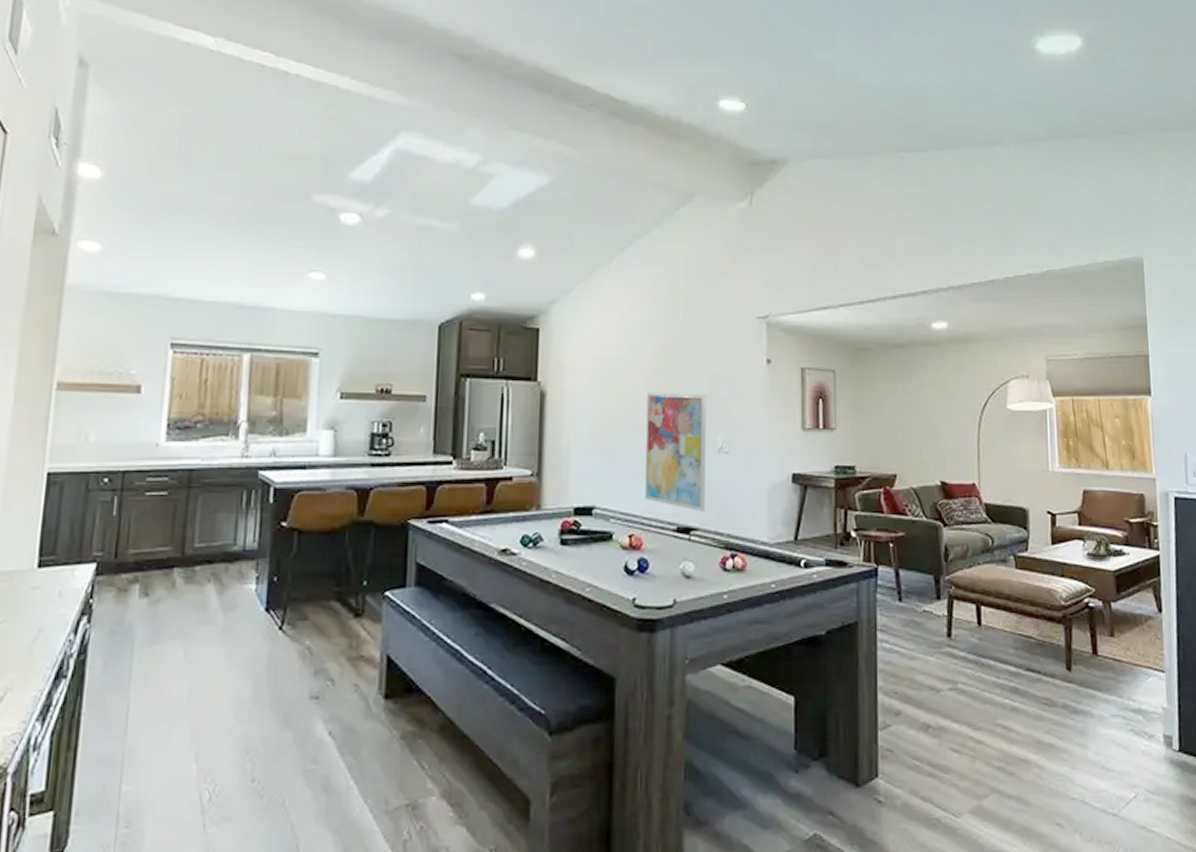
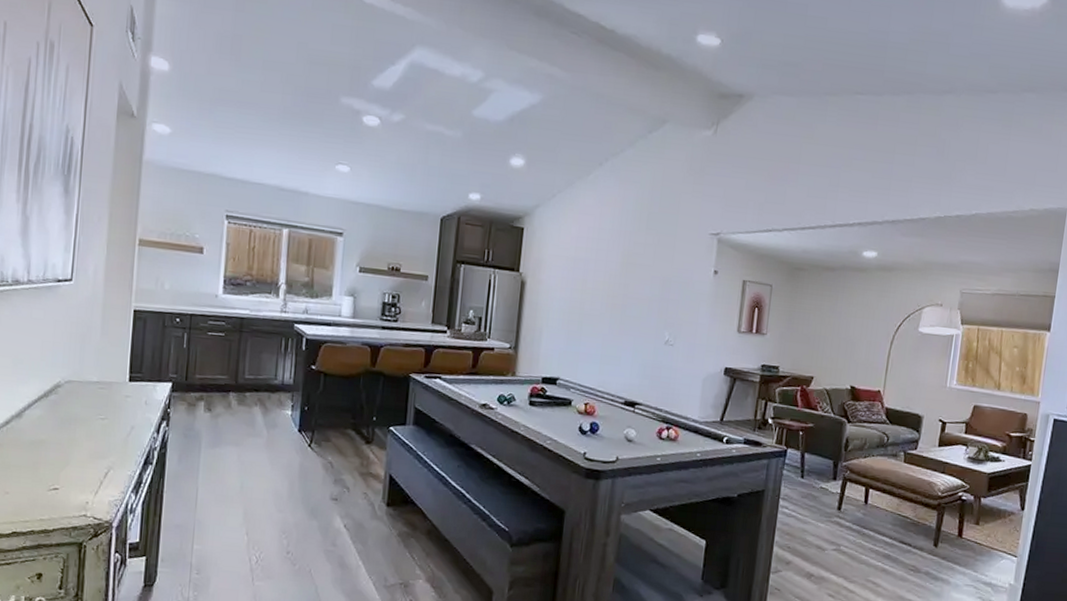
wall art: present [644,393,706,511] -> none [600,289,659,390]

